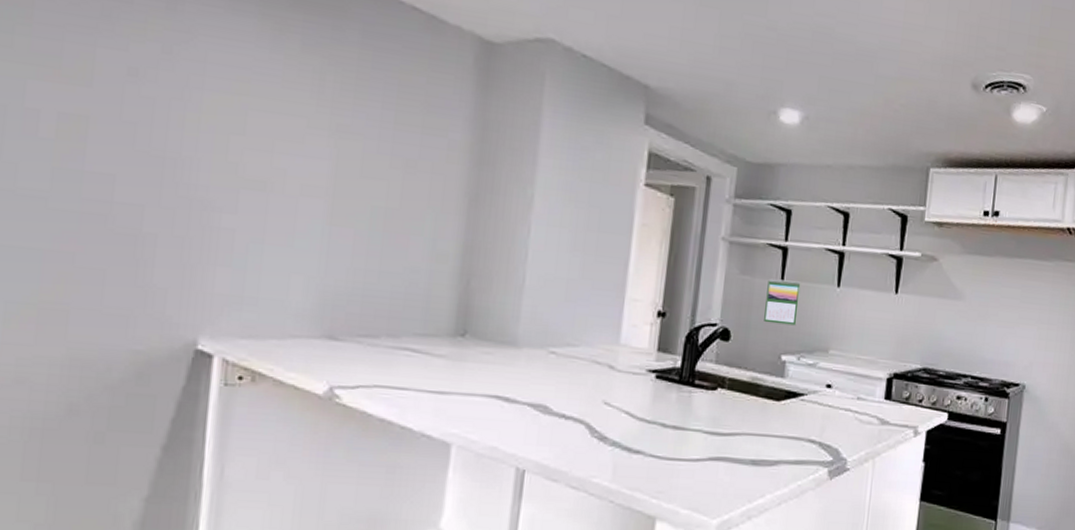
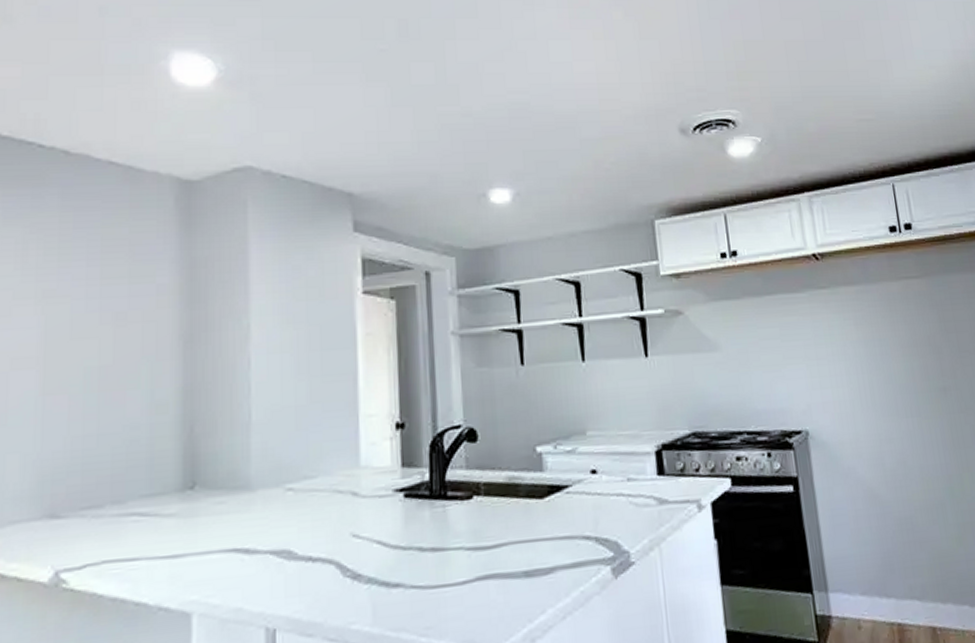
calendar: present [764,279,801,326] -> none [507,363,546,414]

